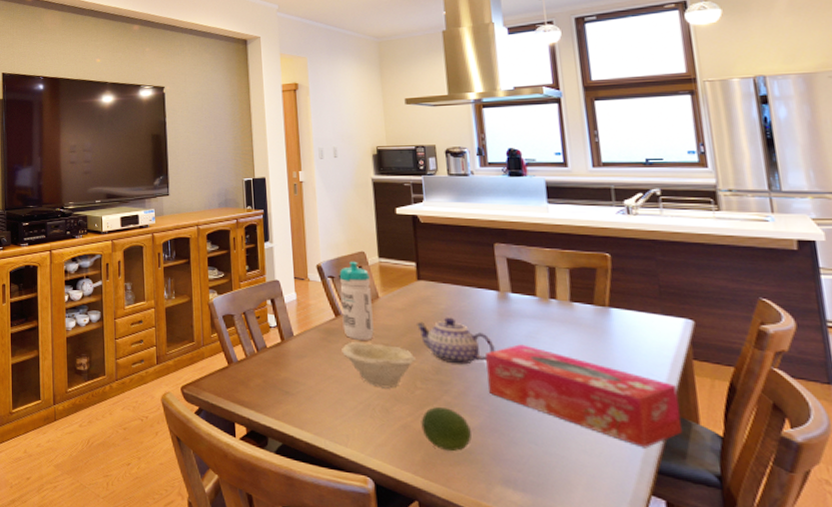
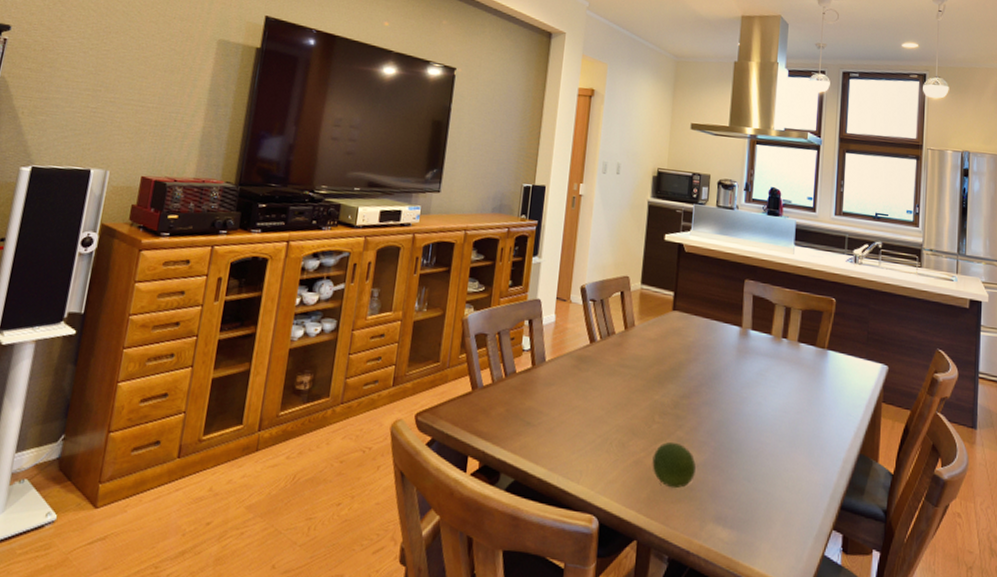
water bottle: present [339,261,374,340] -> none [595,285,630,370]
bowl: present [342,342,416,389] -> none [590,371,658,422]
teapot: present [415,317,495,365] -> none [664,350,729,400]
tissue box: present [485,344,683,448] -> none [718,381,867,485]

